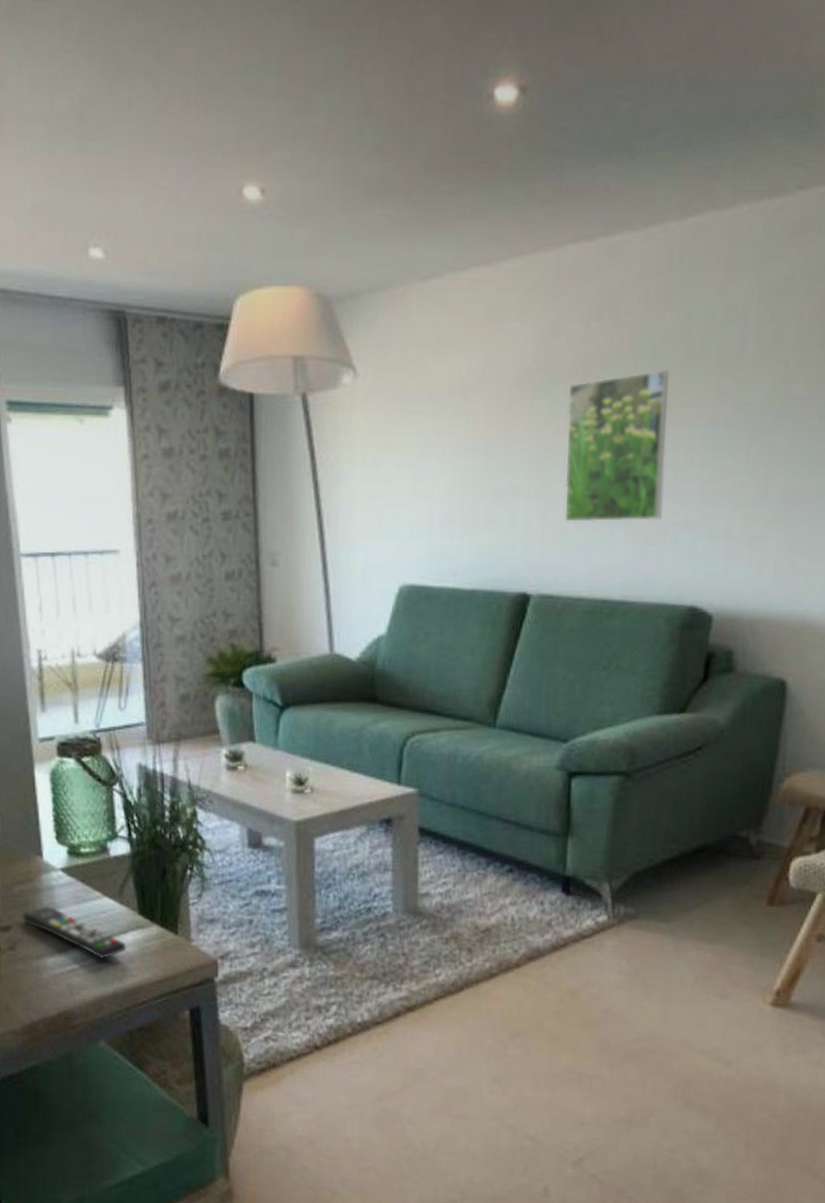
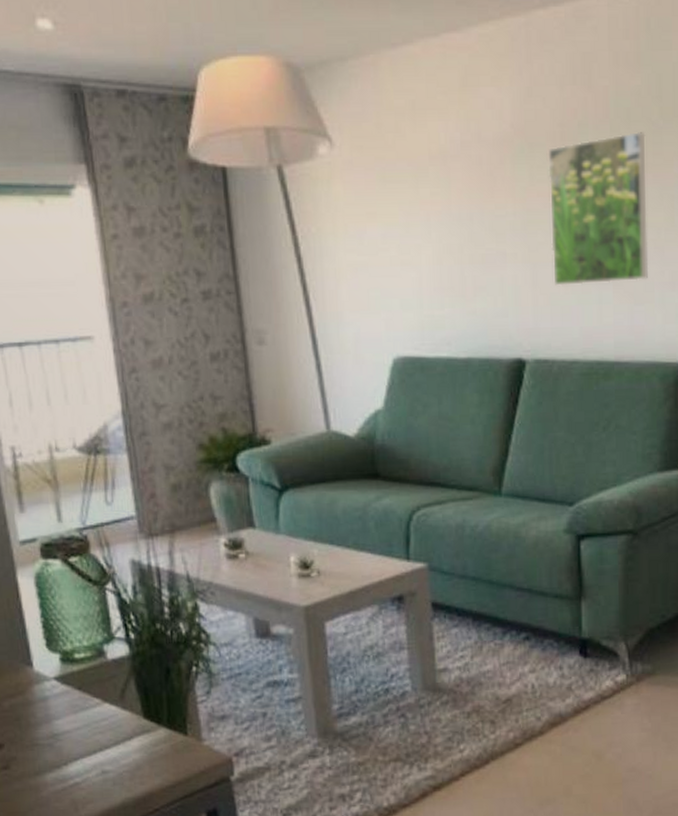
remote control: present [22,905,127,960] -> none [14,717,133,770]

